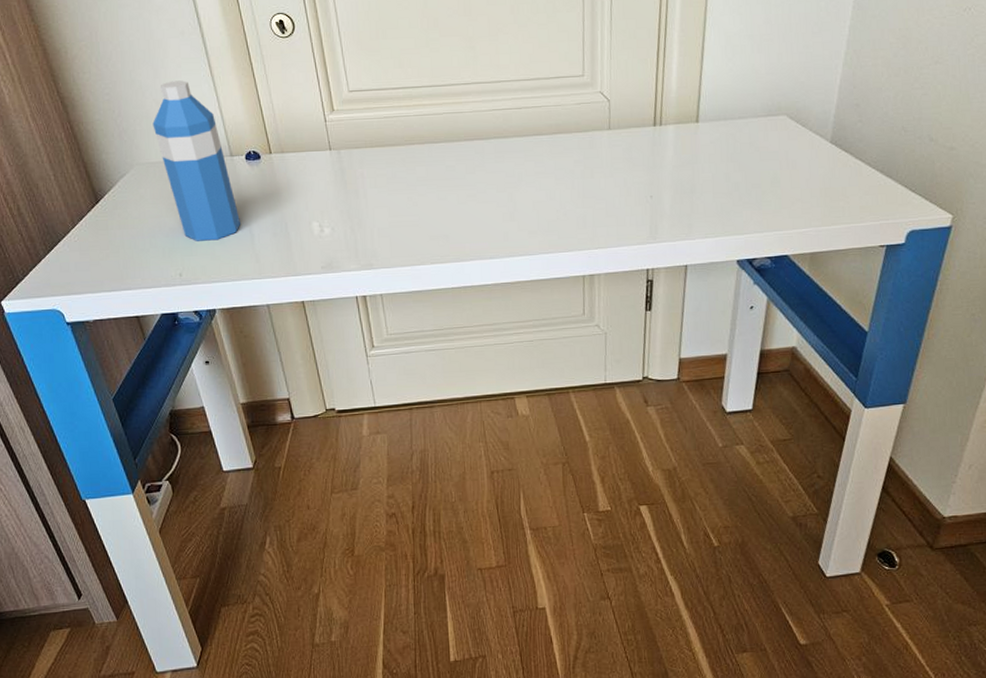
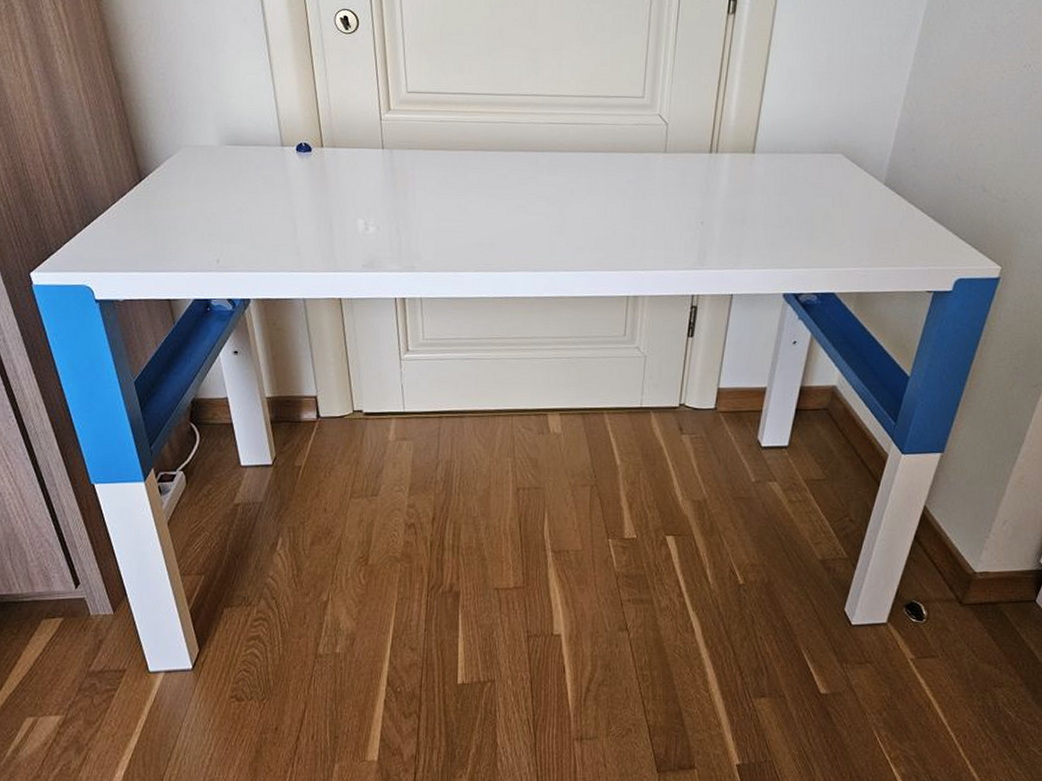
water bottle: present [152,80,240,241] -> none [205,66,285,229]

